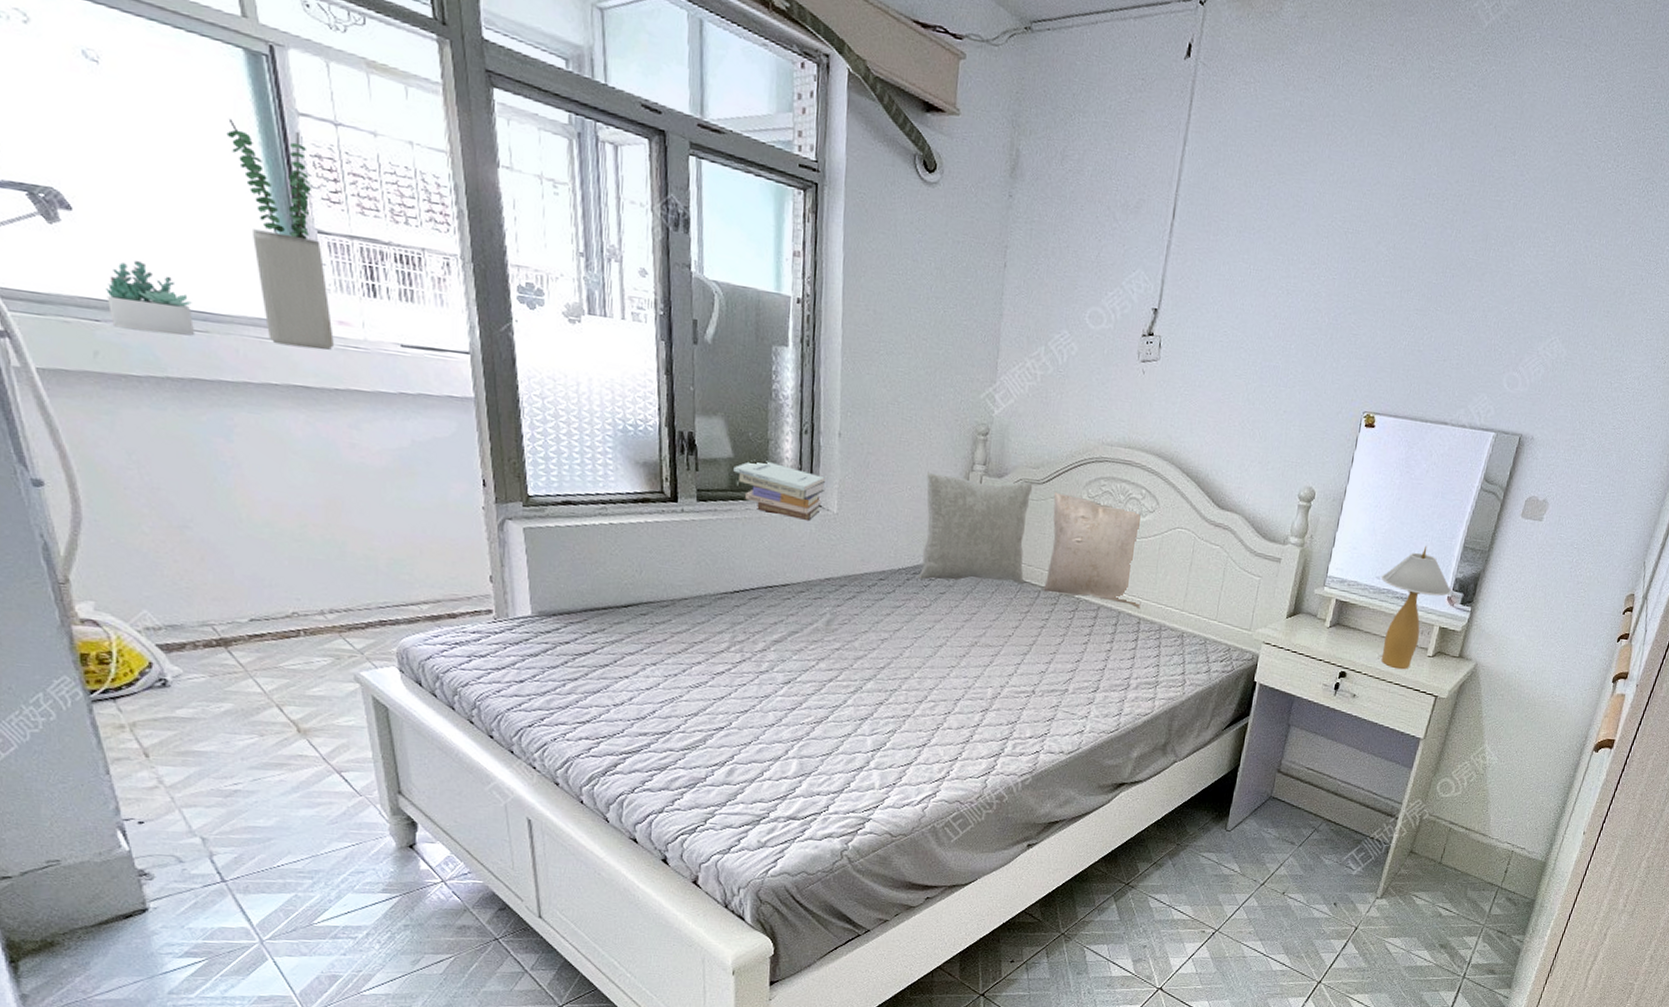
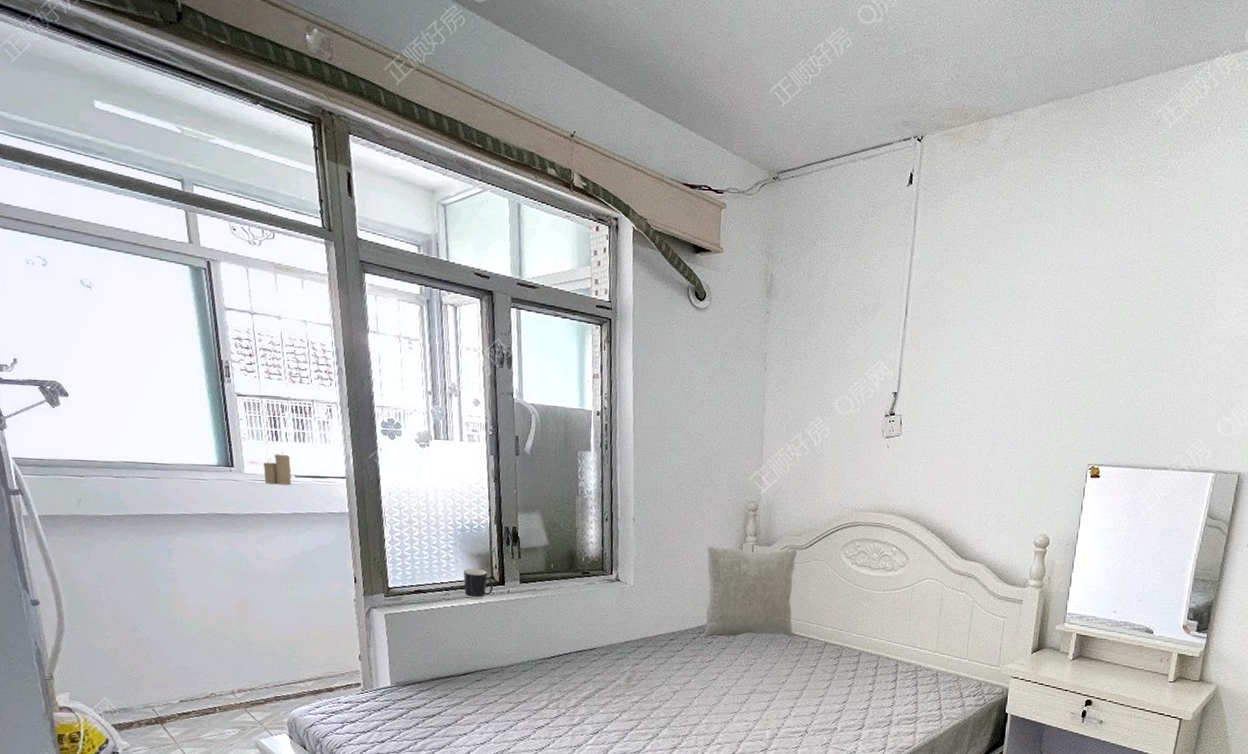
succulent plant: present [106,260,195,336] -> none [89,428,149,483]
vase: present [226,118,335,351] -> none [175,317,247,485]
candle: none [356,311,396,357] -> present [263,451,292,485]
mug: none [624,478,664,517] -> present [463,568,494,599]
books: present [733,459,825,522] -> none [549,545,623,594]
pillow: present [1042,492,1141,608] -> none [809,555,898,652]
table lamp: present [1377,545,1452,669] -> none [1117,579,1187,695]

